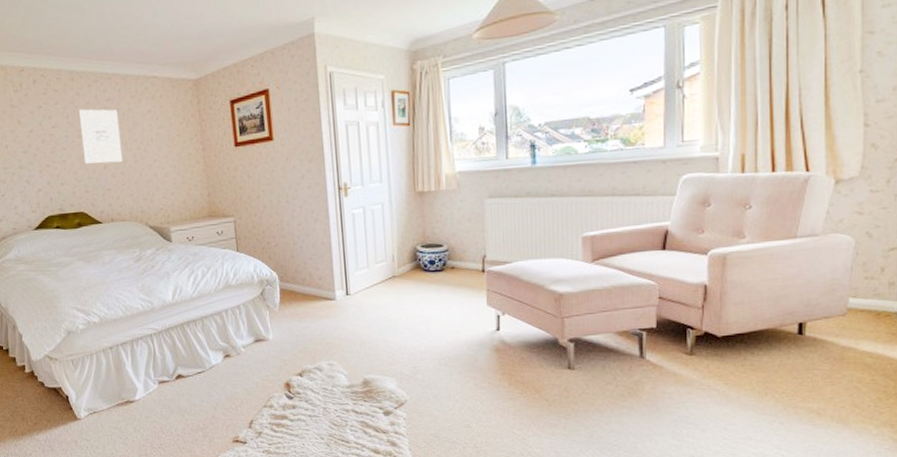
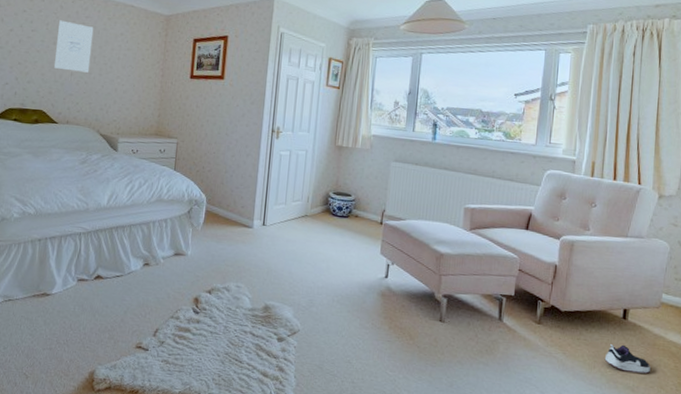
shoe: none [778,364,841,395] -> present [604,344,652,374]

